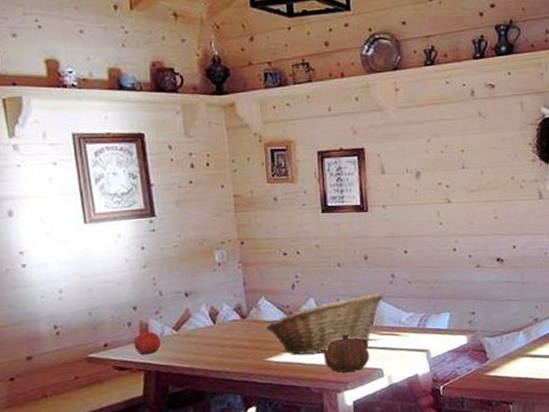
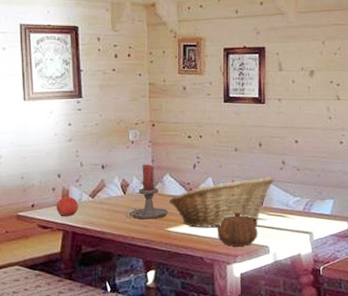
candle holder: none [216,287,267,351] -> present [125,164,168,220]

